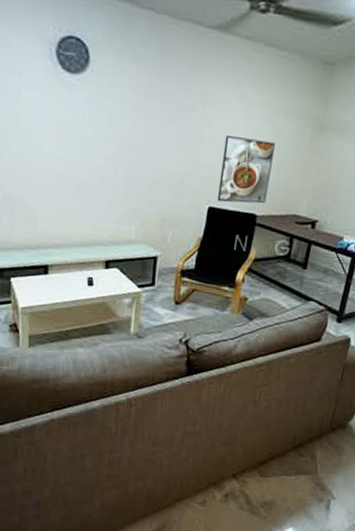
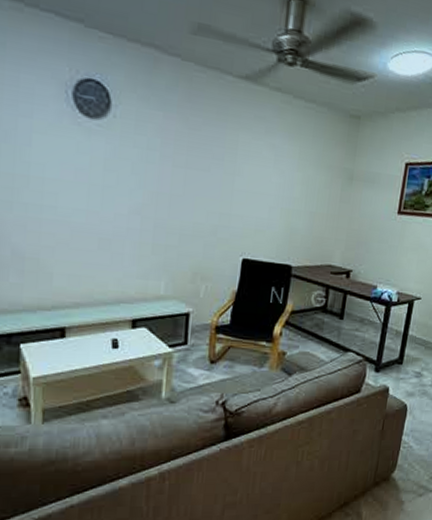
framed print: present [216,136,275,204] -> none [251,186,307,255]

